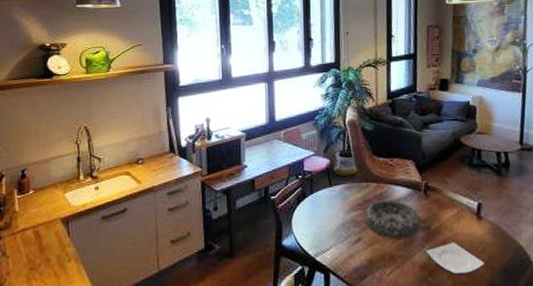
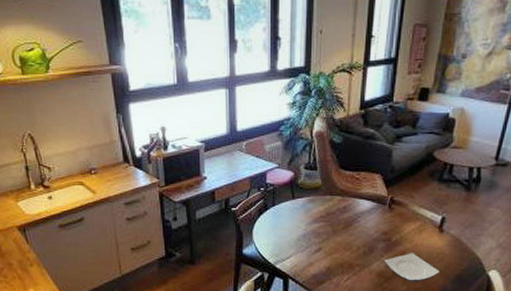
decorative bowl: present [365,200,421,239] -> none [327,213,382,249]

